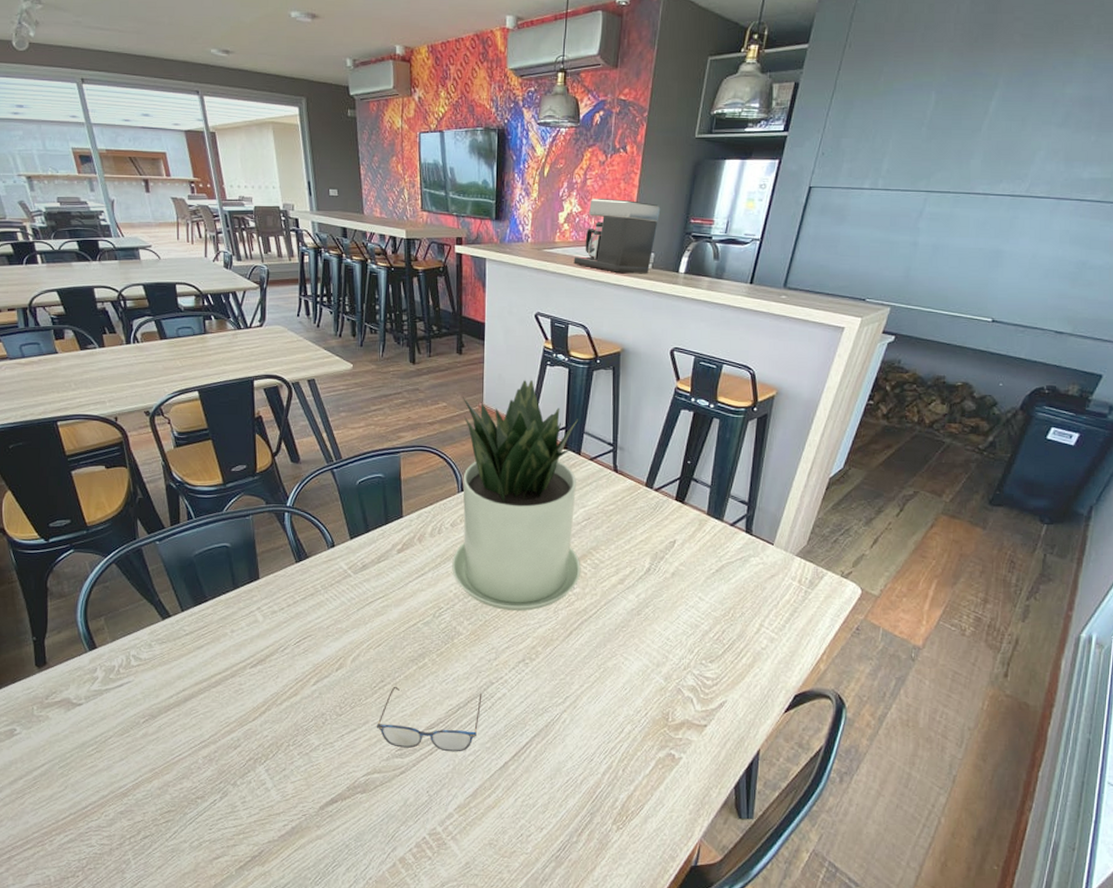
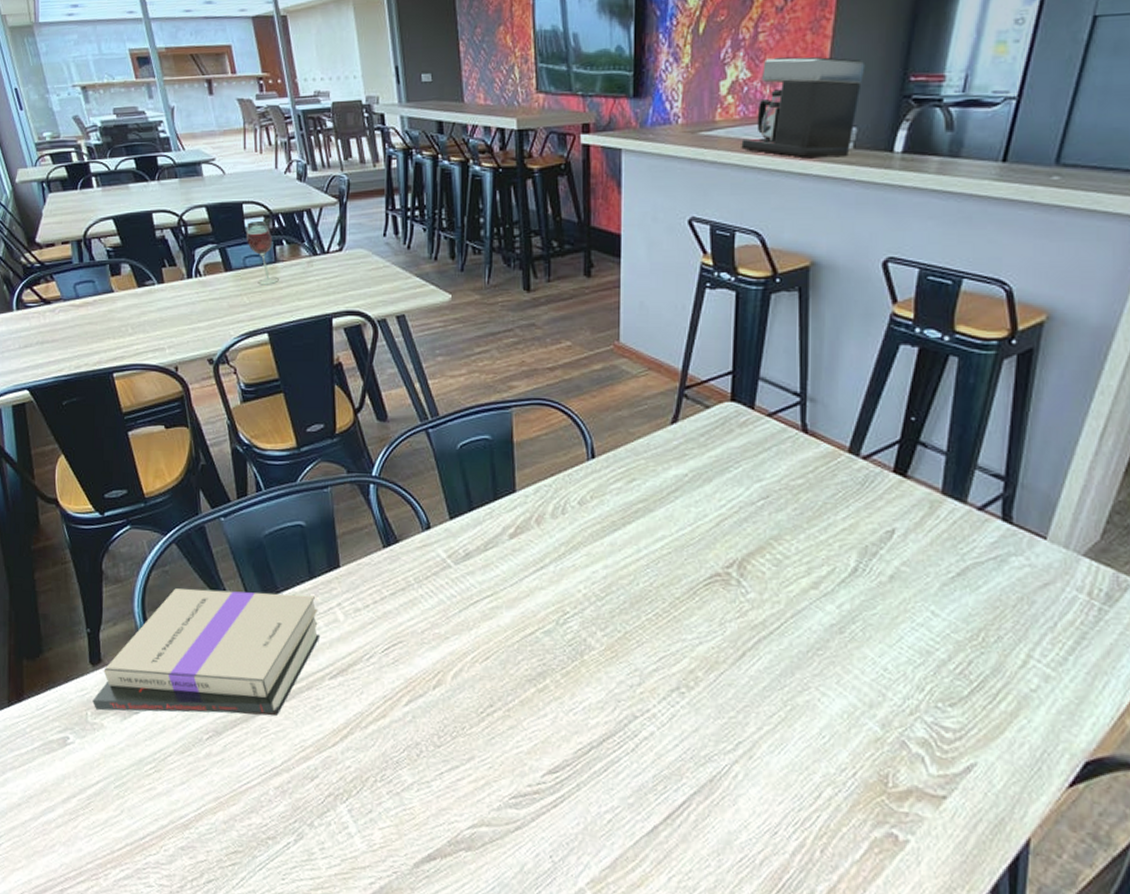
books: none [38,600,243,705] -> present [93,588,321,717]
wineglass: none [179,298,208,352] -> present [246,220,279,285]
glasses: present [376,686,482,752] -> none [483,713,622,808]
planter: present [452,380,581,611] -> none [580,309,757,621]

